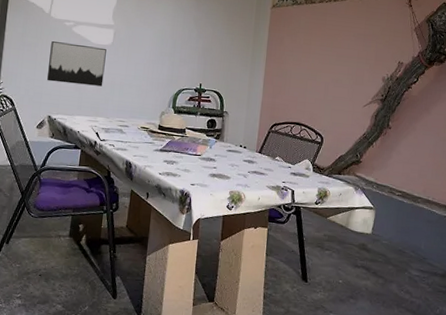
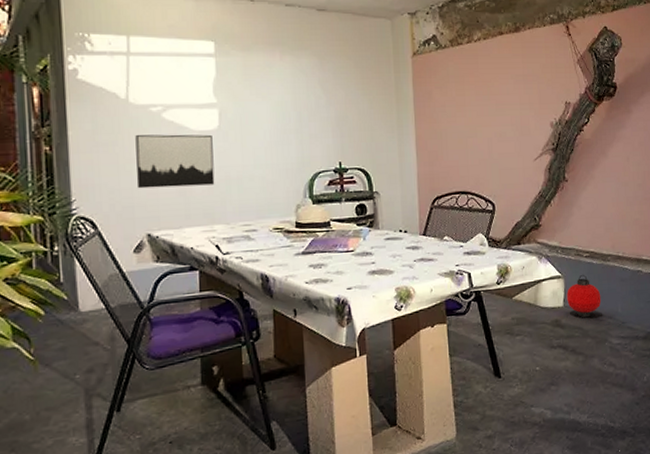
lantern: none [375,209,407,248] -> present [567,274,601,318]

